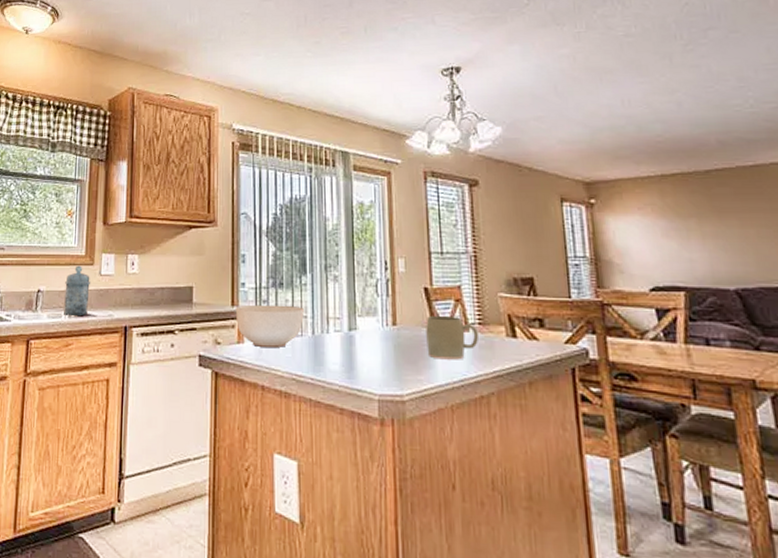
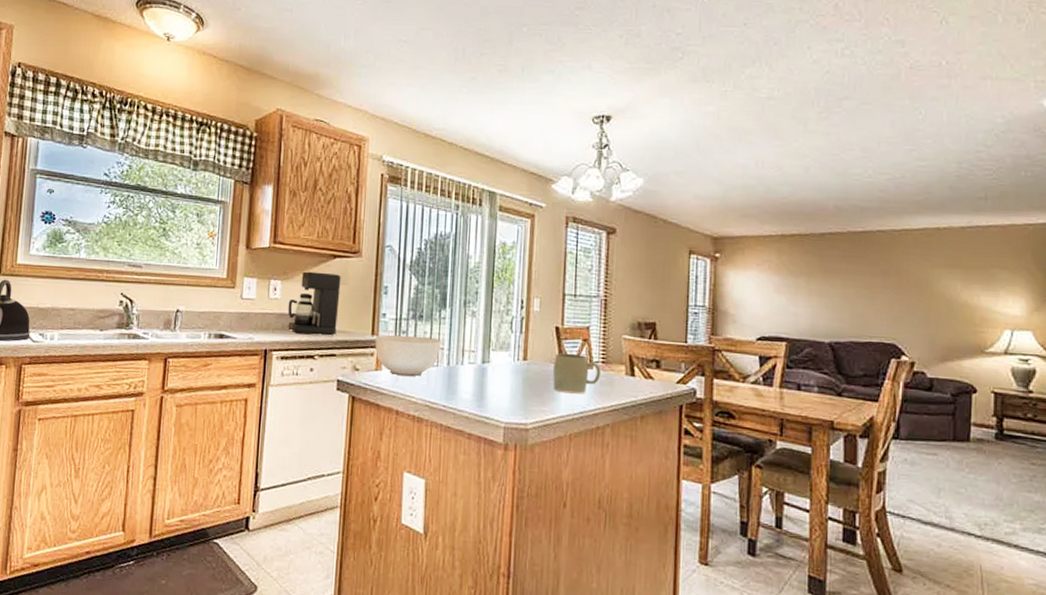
canister: present [64,265,91,317] -> none [203,287,232,338]
coffee maker: none [146,244,198,309] -> present [288,271,341,335]

